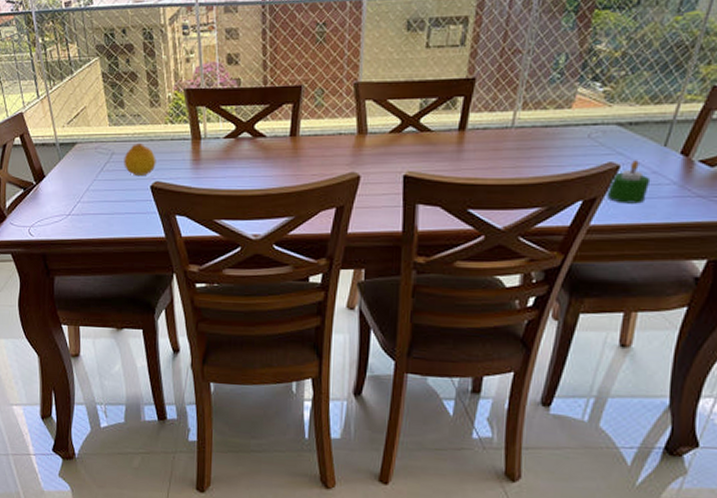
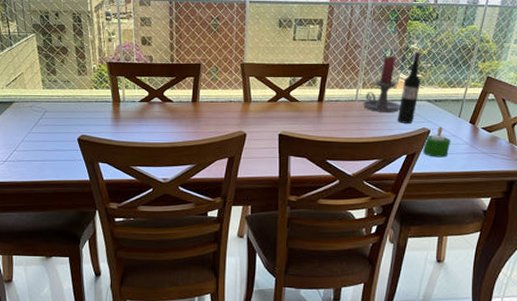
fruit: present [124,144,156,175] -> none [55,104,83,130]
candle holder: none [521,62,577,142] -> present [362,56,401,112]
wine bottle: none [571,55,612,157] -> present [397,52,422,124]

